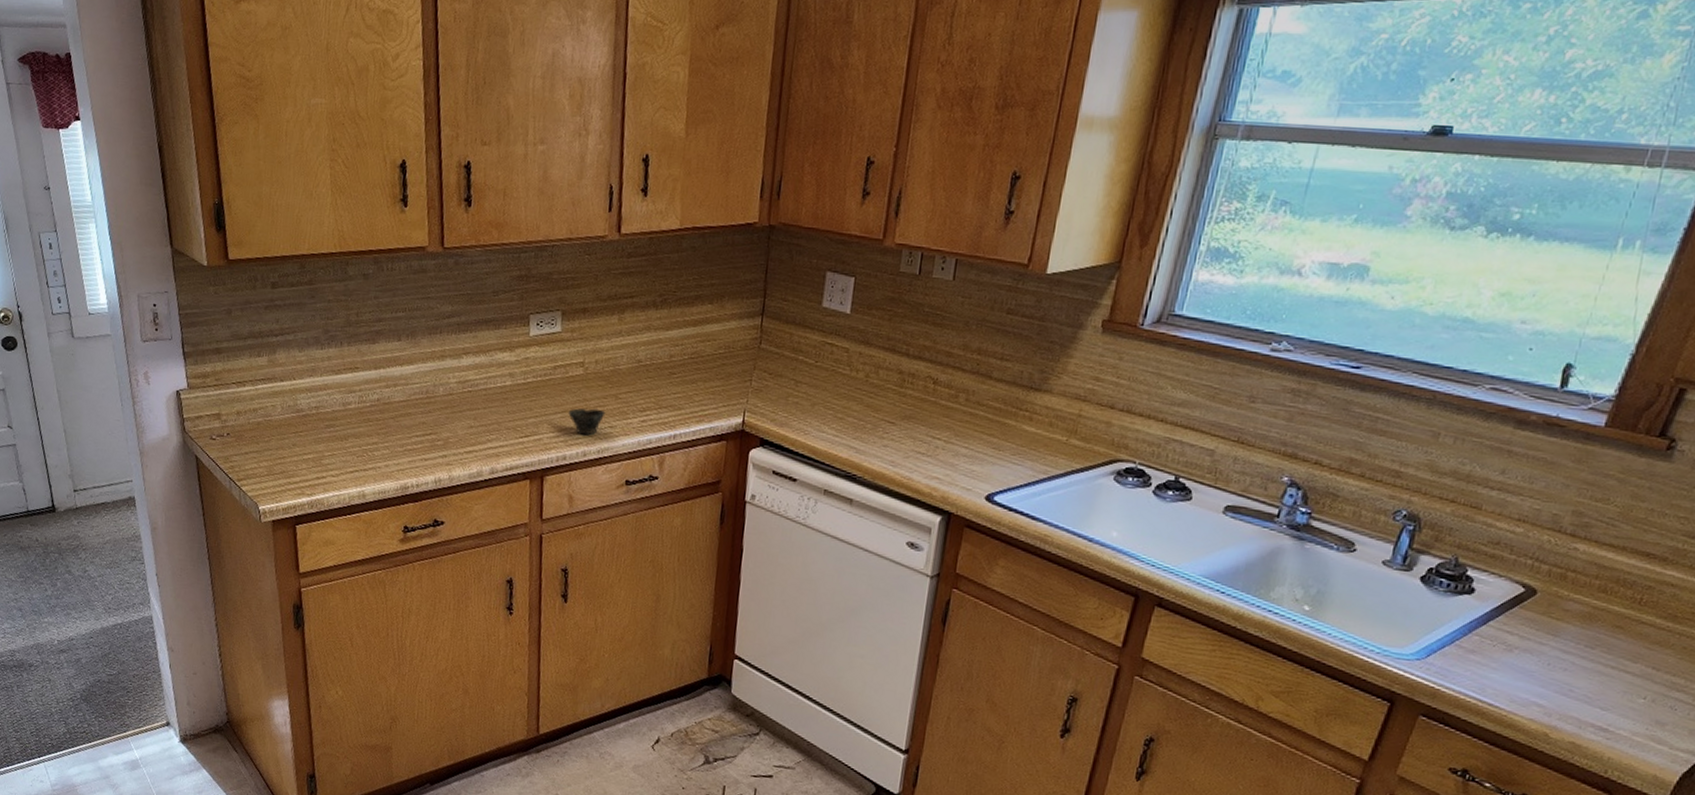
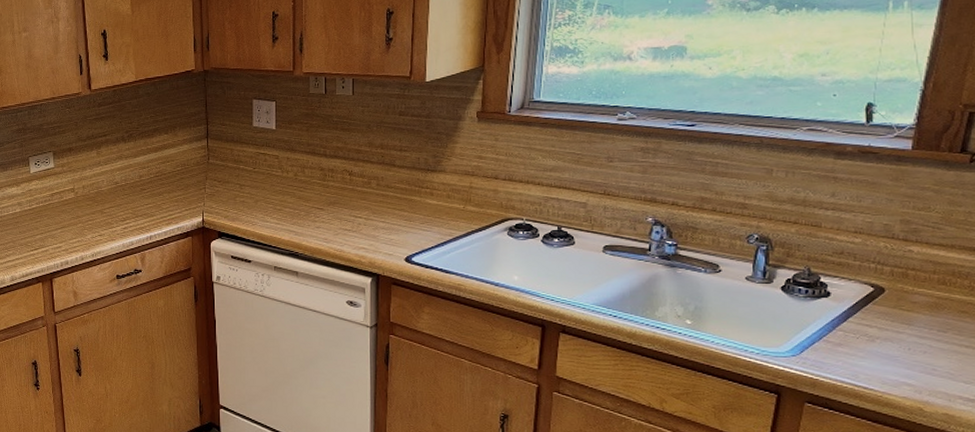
cup: present [568,408,606,436] -> none [66,222,95,244]

